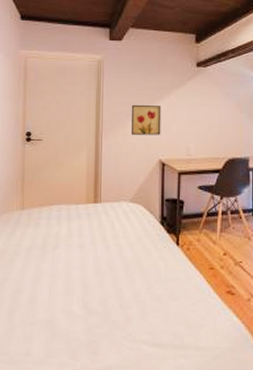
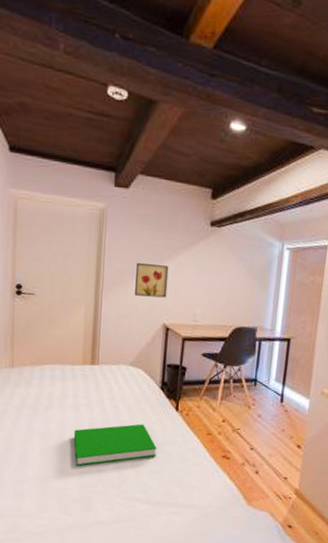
book: none [79,260,160,306] -> present [73,424,157,466]

